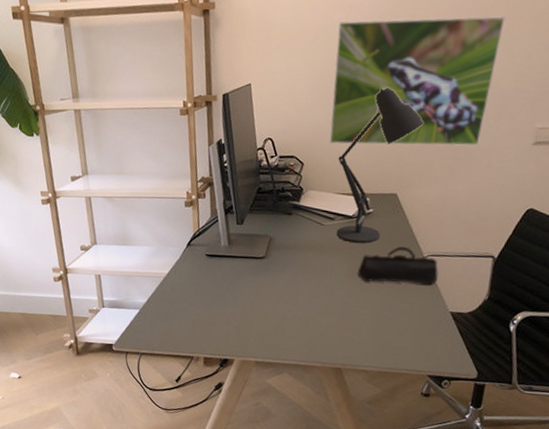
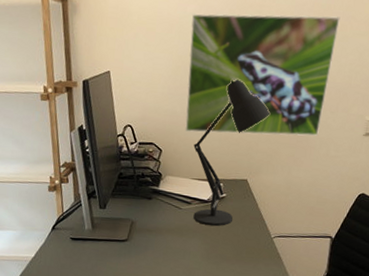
pencil case: present [357,246,439,285] -> none [213,228,285,264]

